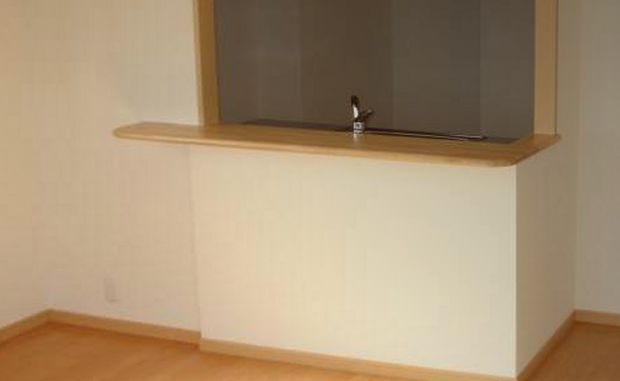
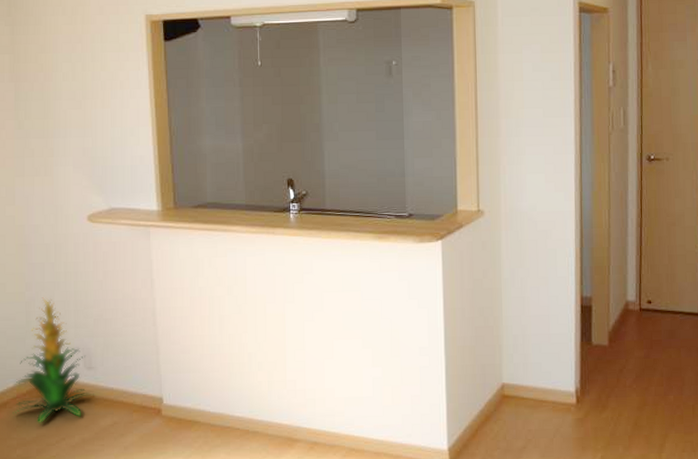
indoor plant: none [14,221,118,365] -> present [13,297,94,424]

